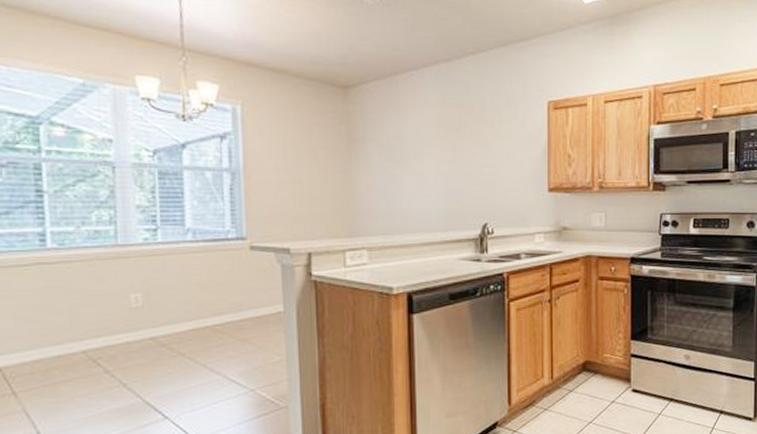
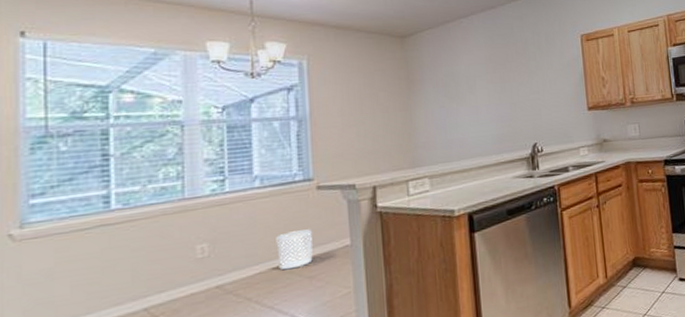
waste bin: none [208,291,246,330] -> present [276,229,313,270]

